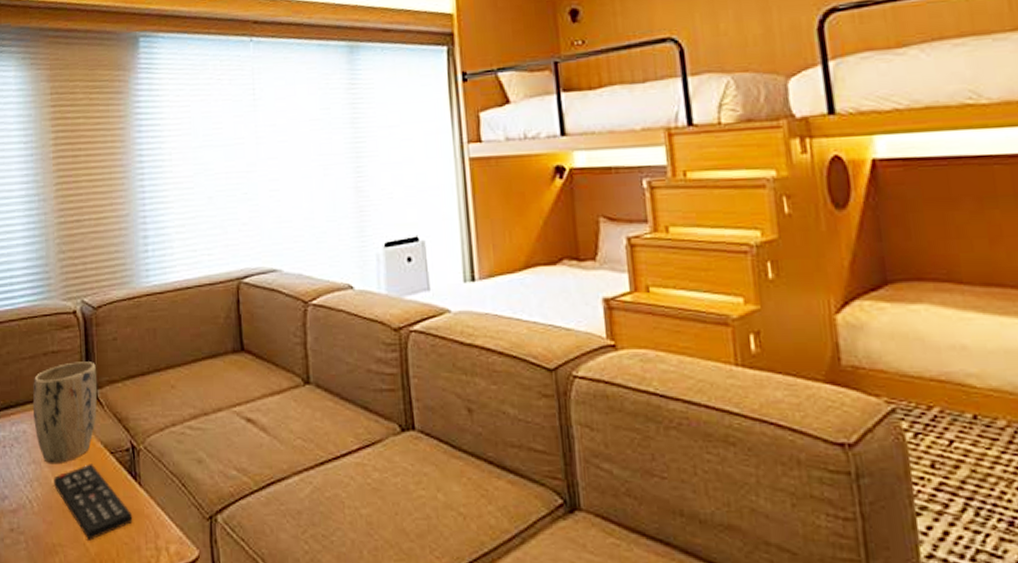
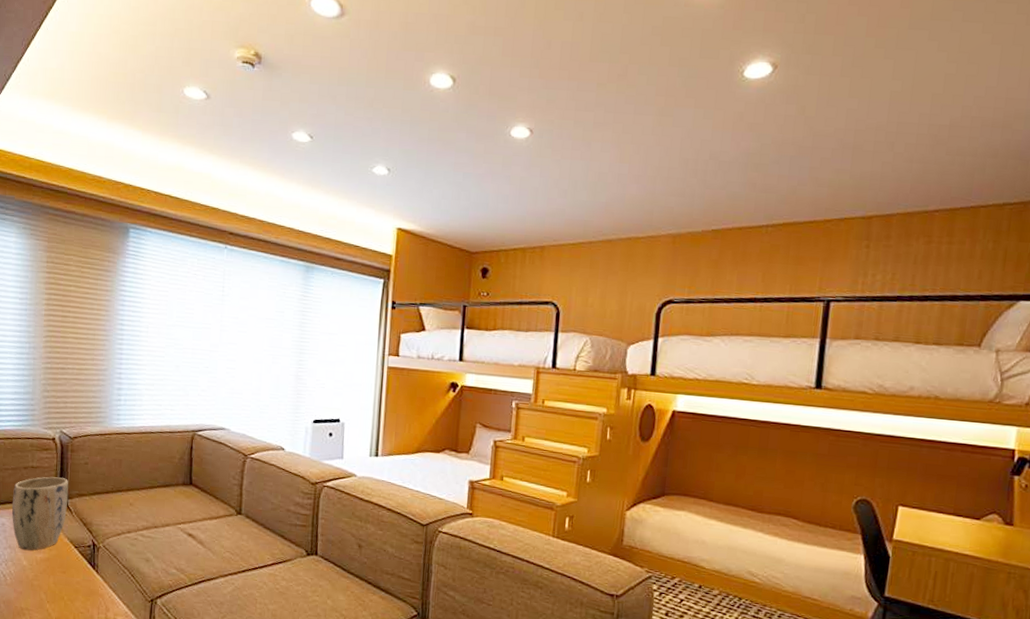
remote control: present [54,464,133,541] -> none [26,553,89,608]

